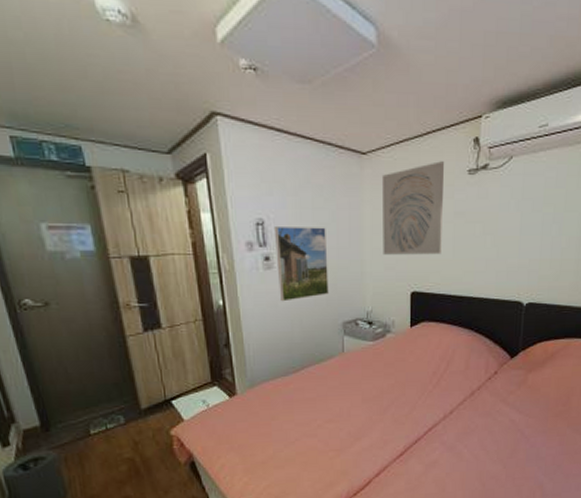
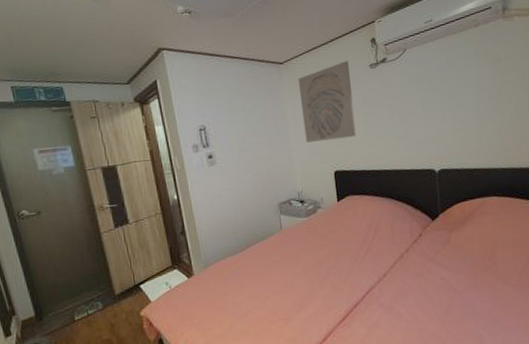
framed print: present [275,225,329,302] -> none [215,126,264,191]

